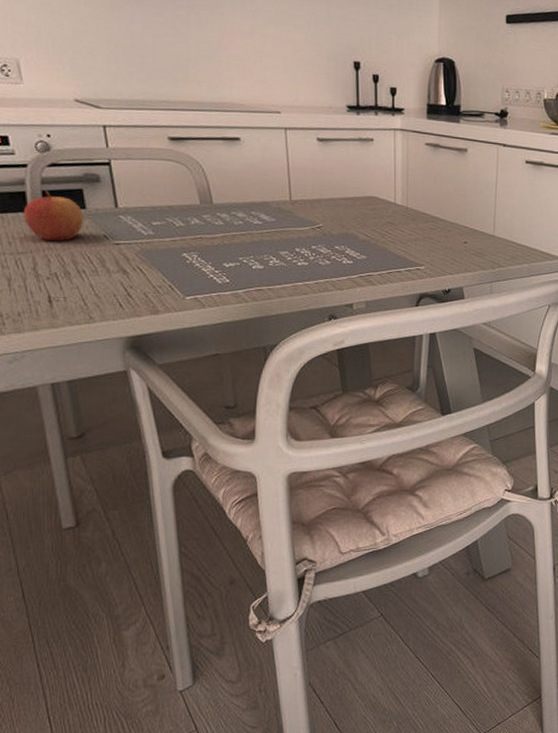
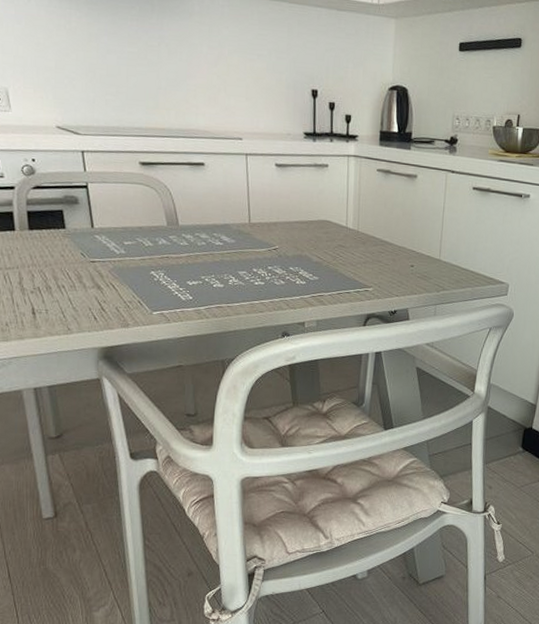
apple: present [23,190,83,242] -> none [10,211,63,259]

